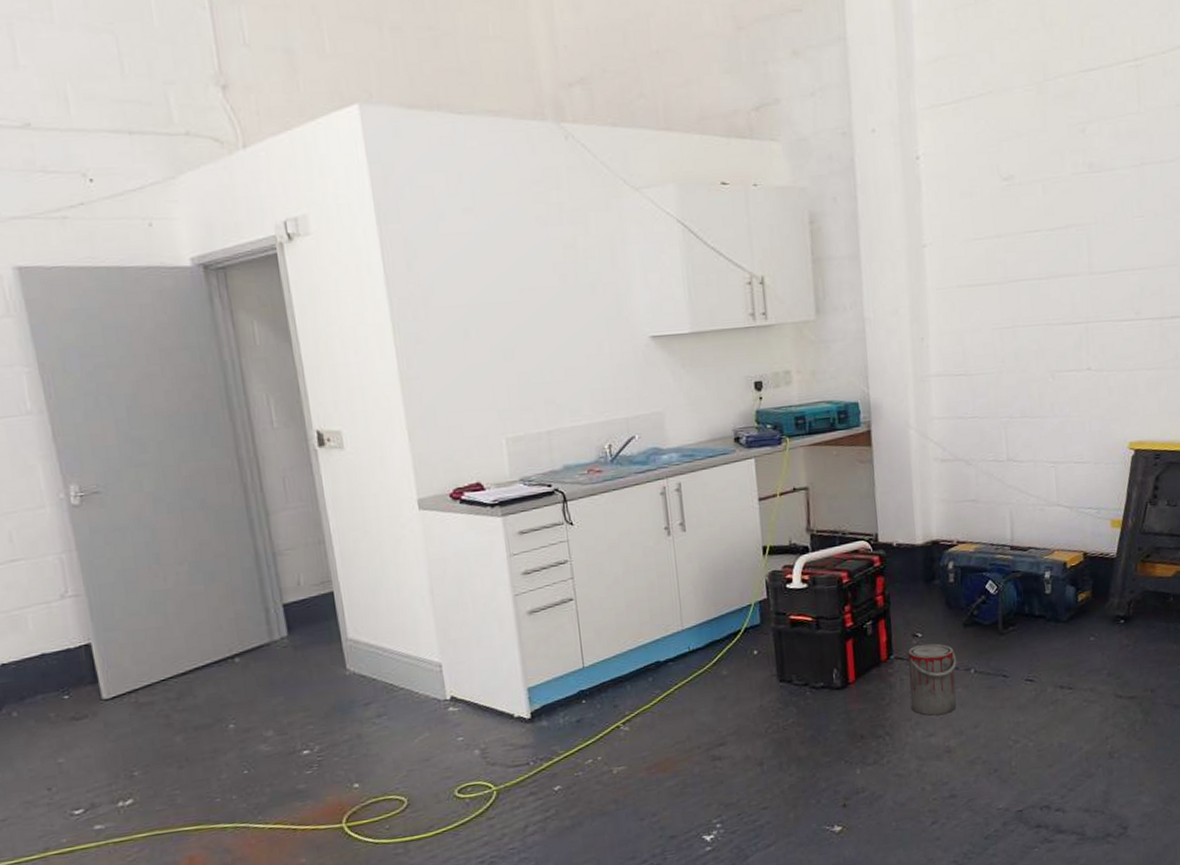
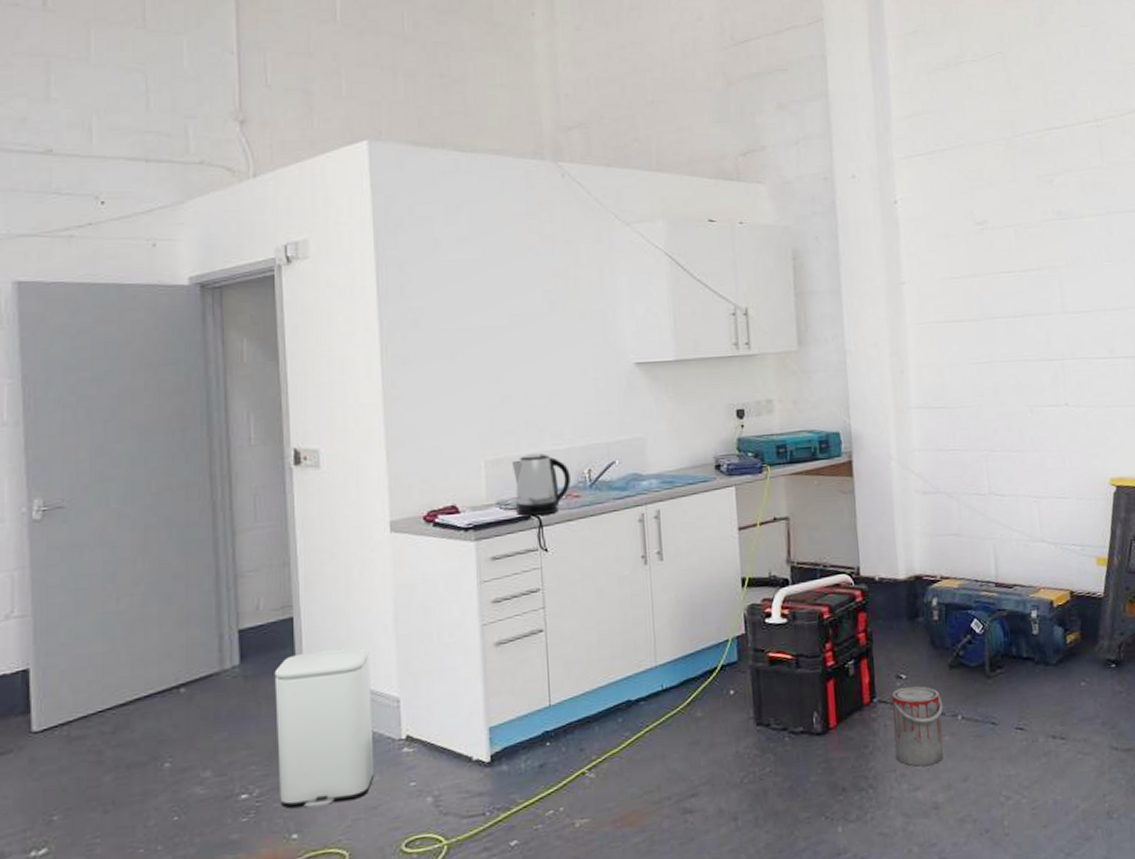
pedal bin: none [321,618,425,762] -> present [274,648,375,809]
kettle: none [532,429,592,493] -> present [511,453,571,518]

